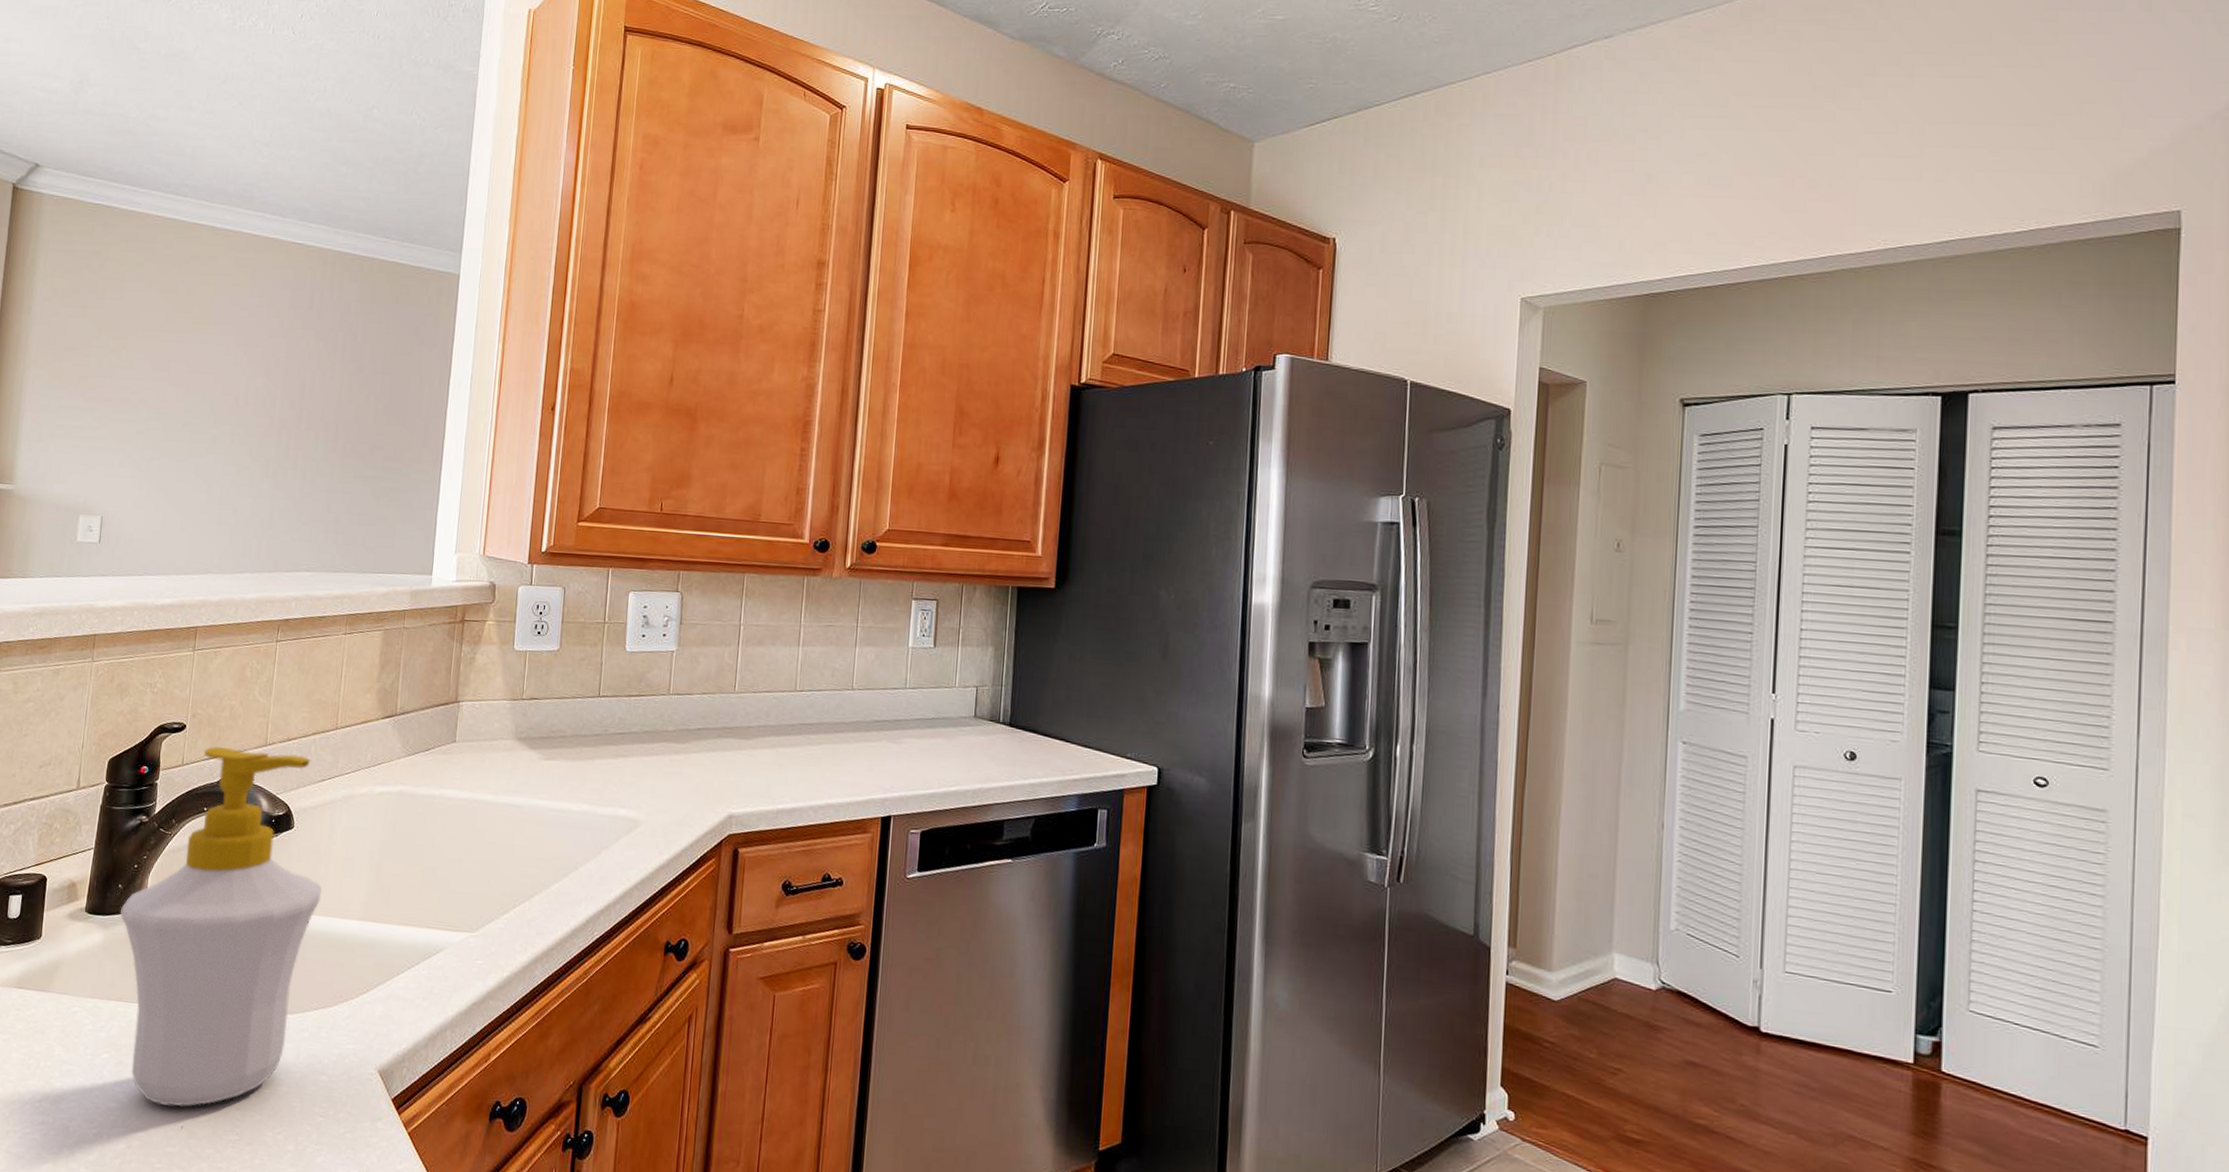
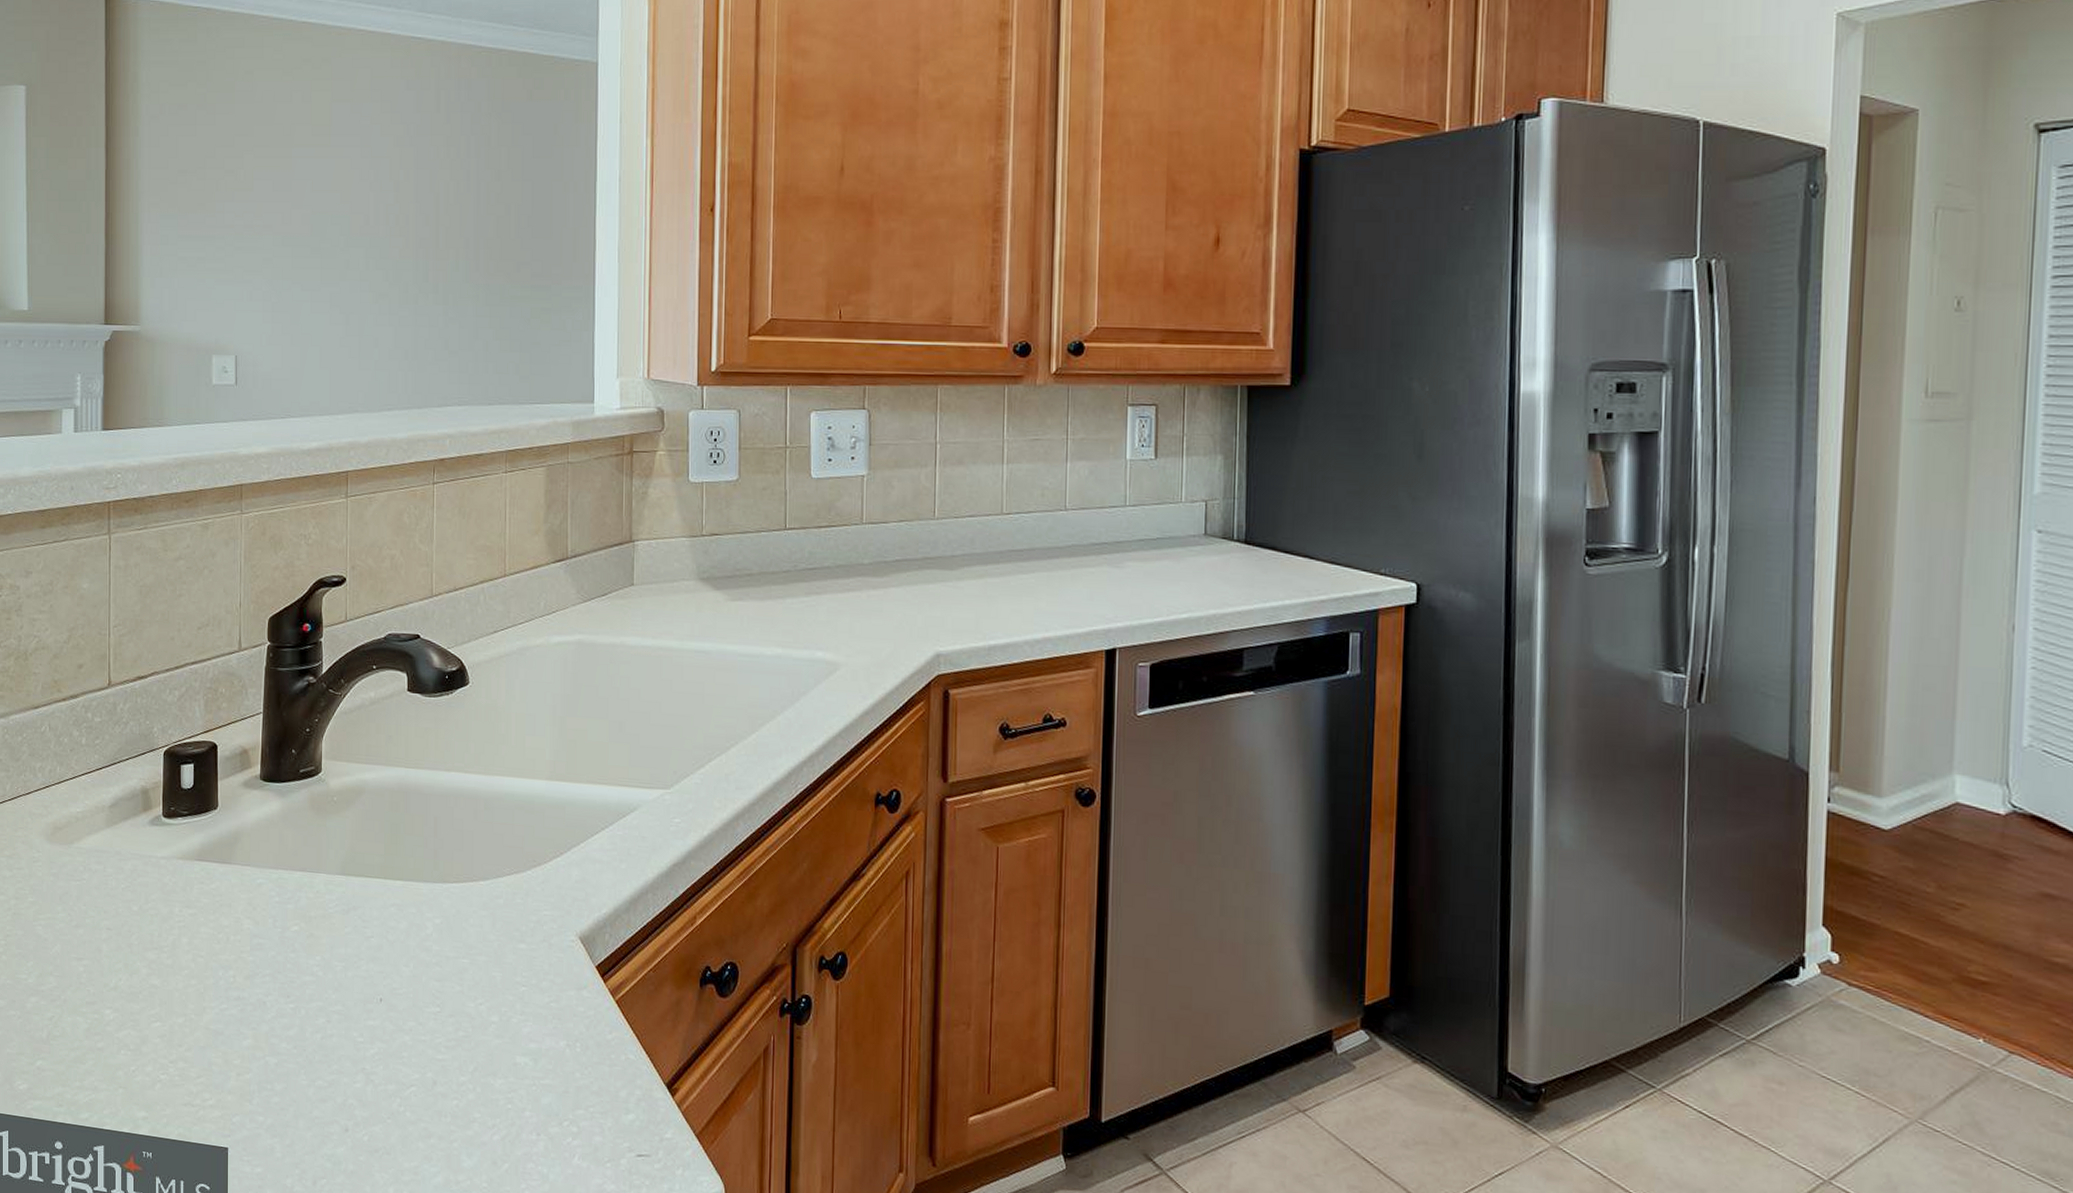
soap bottle: present [120,746,322,1107] -> none [297,600,505,979]

